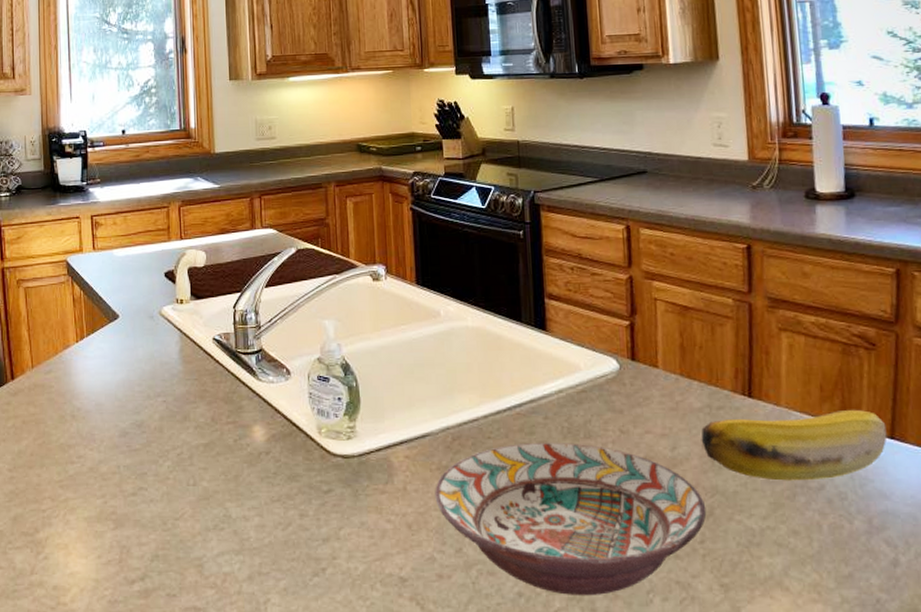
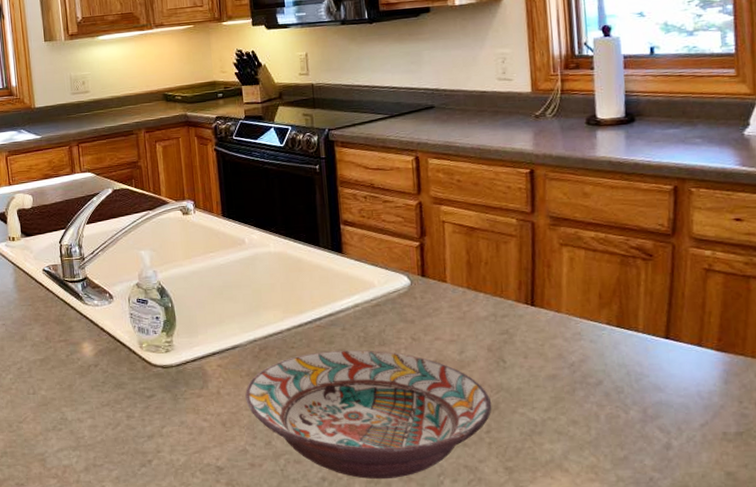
banana: present [701,409,887,481] -> none [486,313,662,378]

